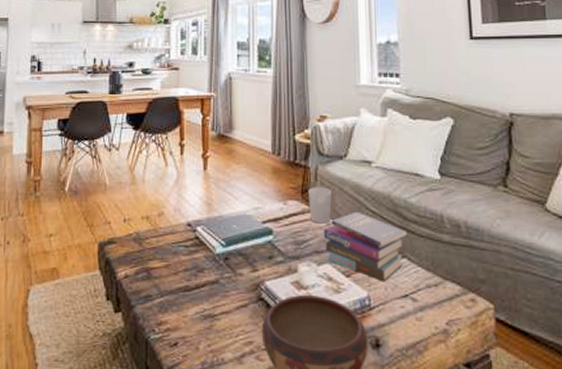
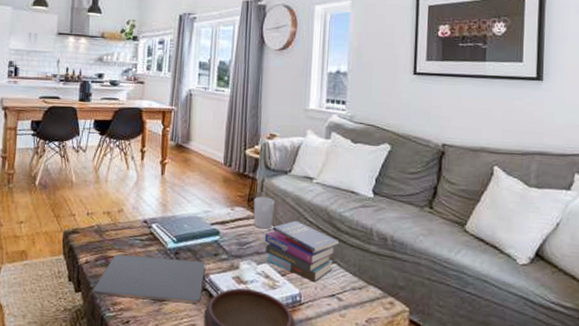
tablet: none [135,265,261,316] -> present [93,254,206,303]

